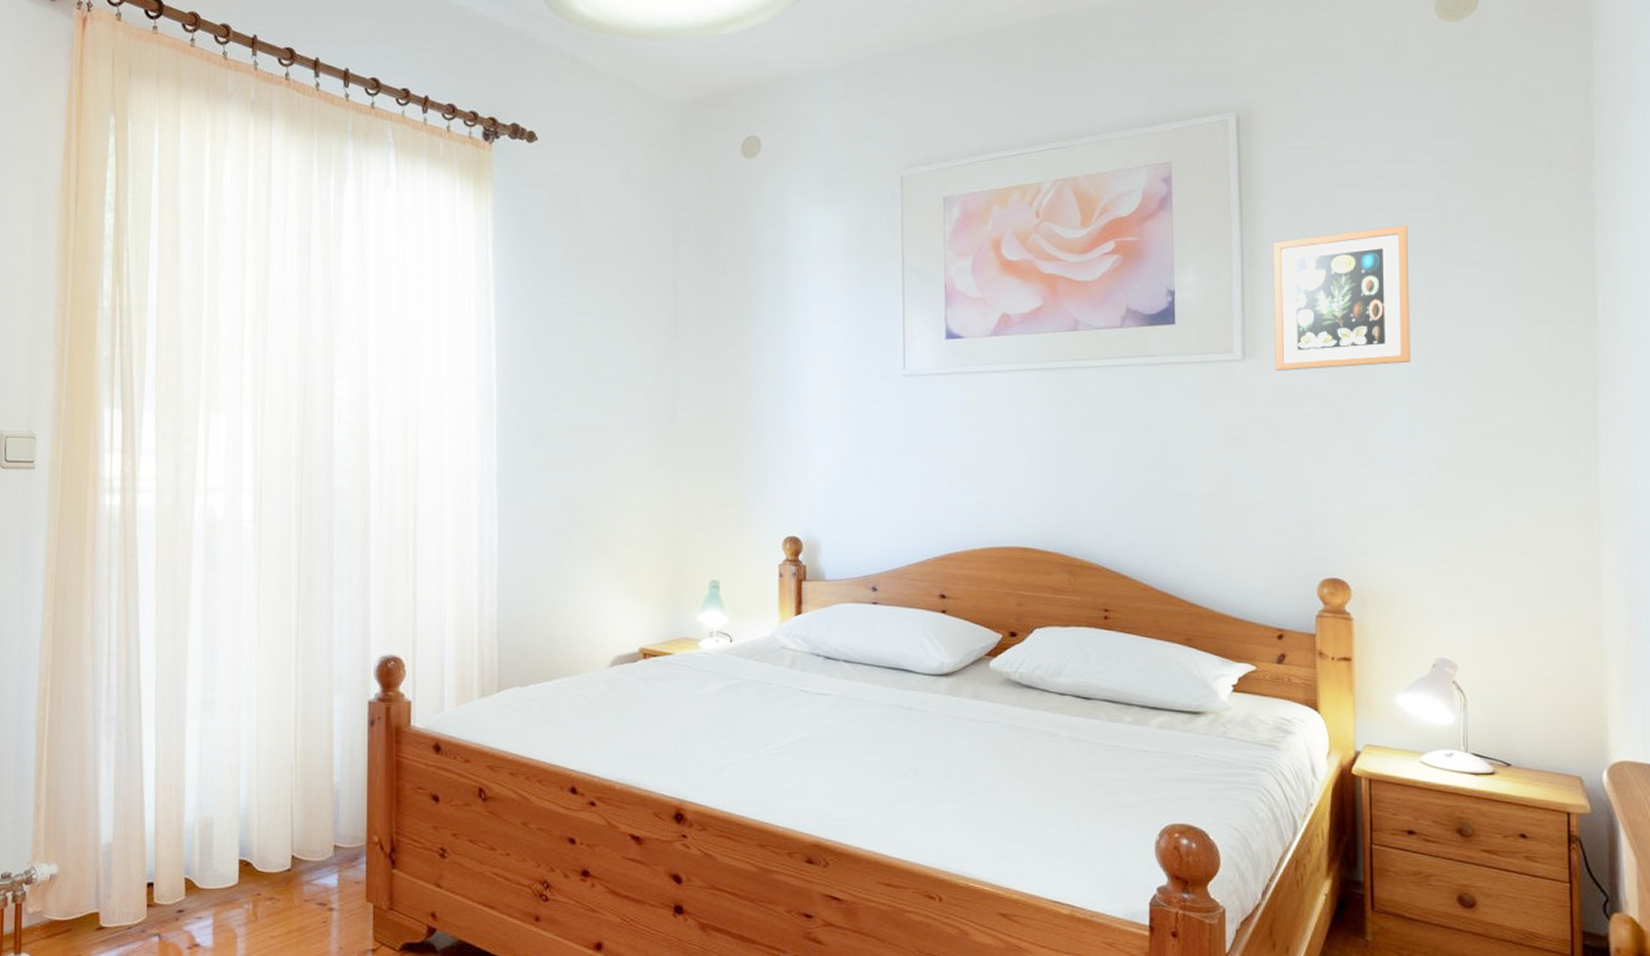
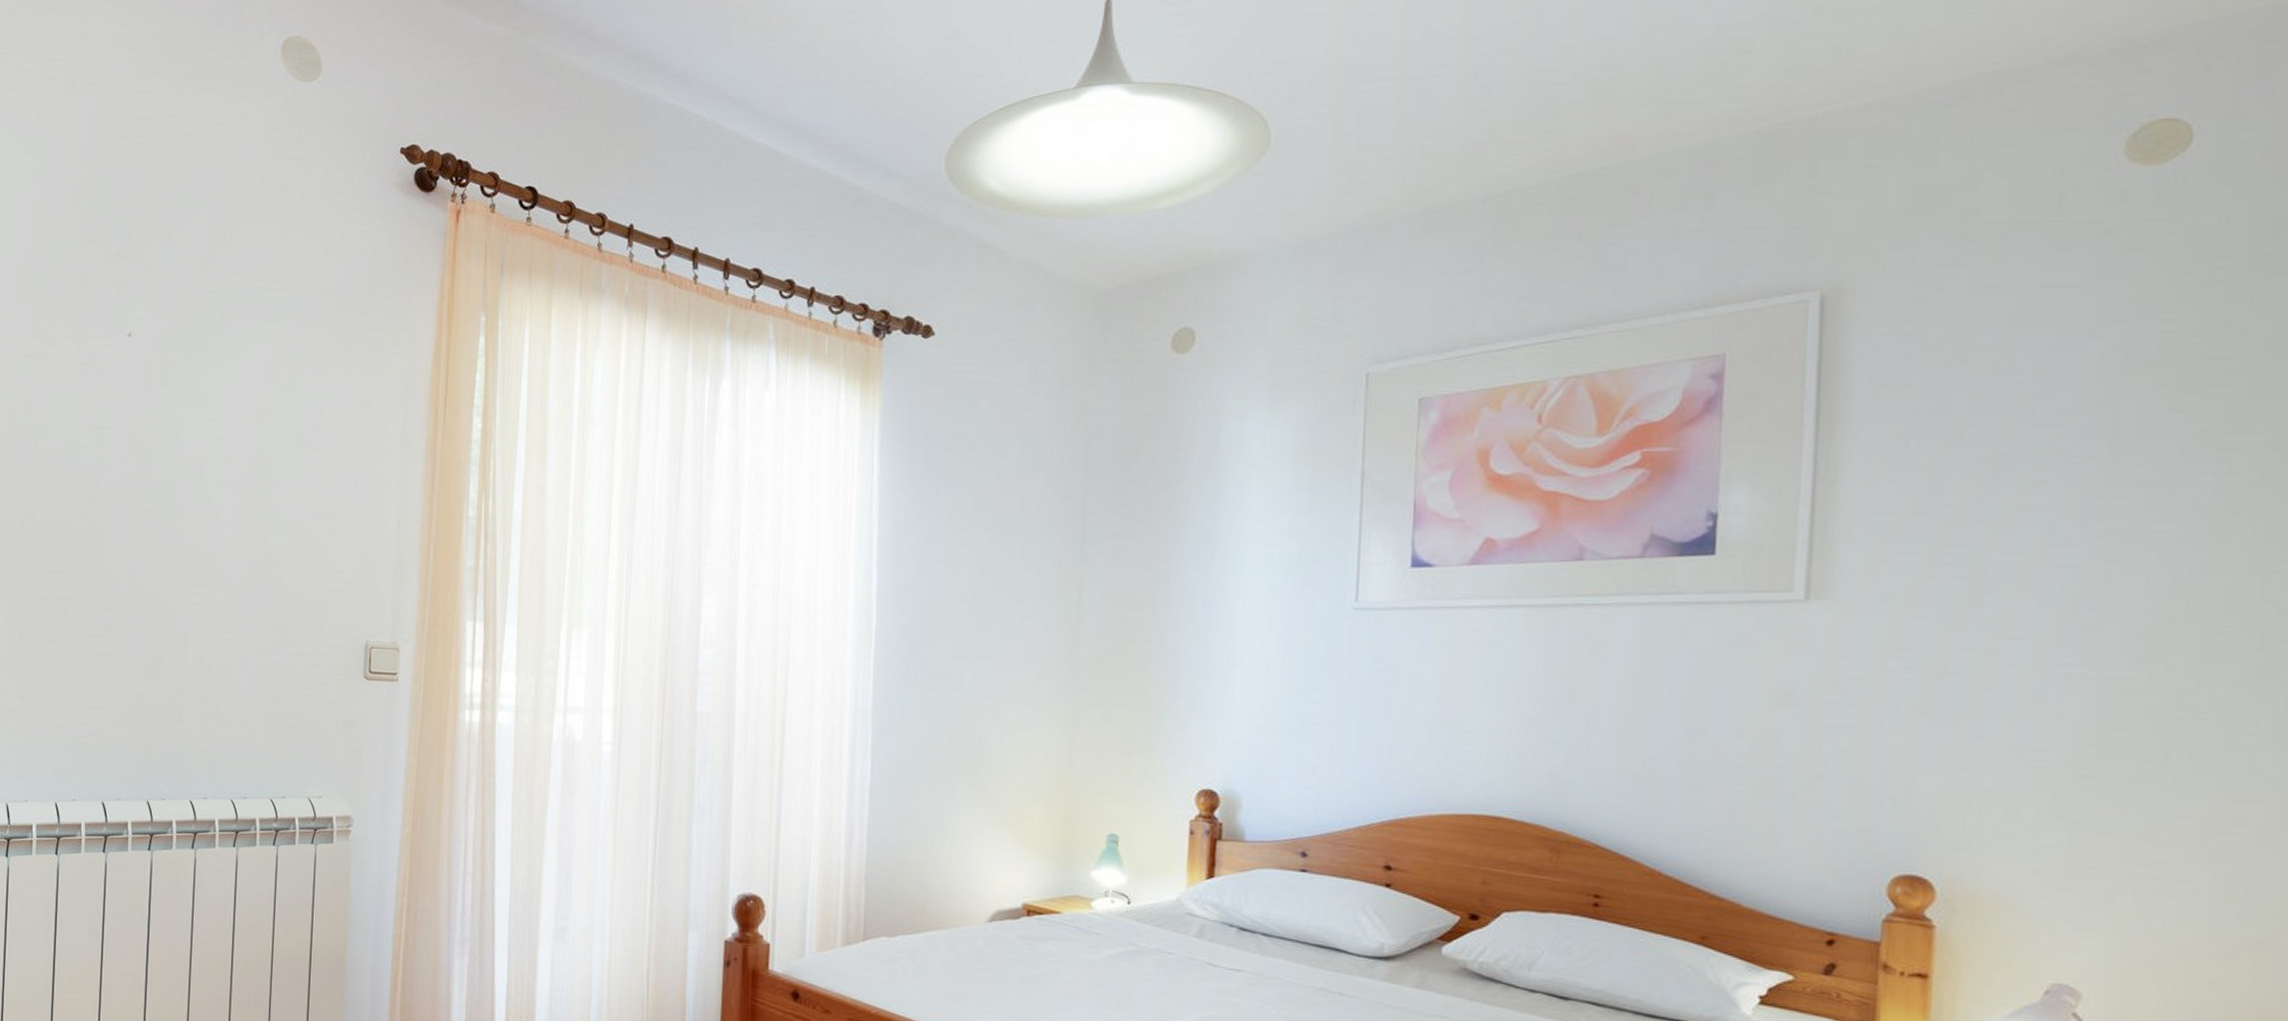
picture frame: present [1272,225,1411,371] -> none [1850,433,2058,616]

